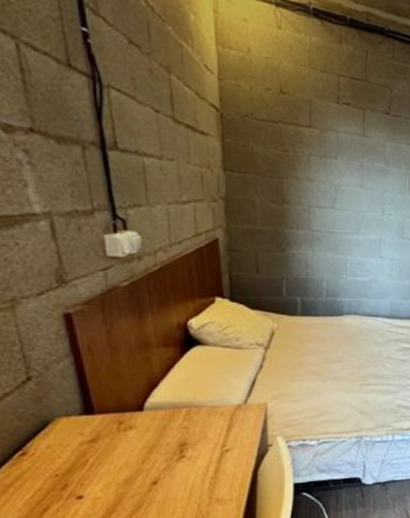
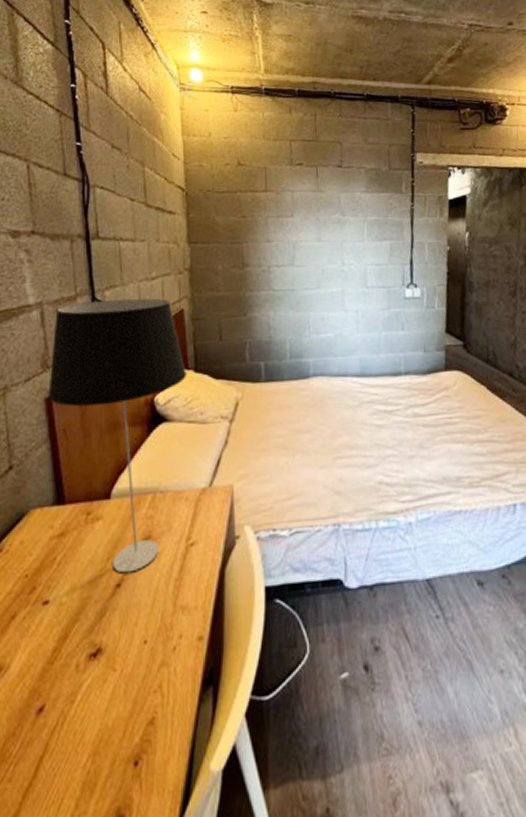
table lamp: none [66,218,221,473] -> present [48,298,186,573]

